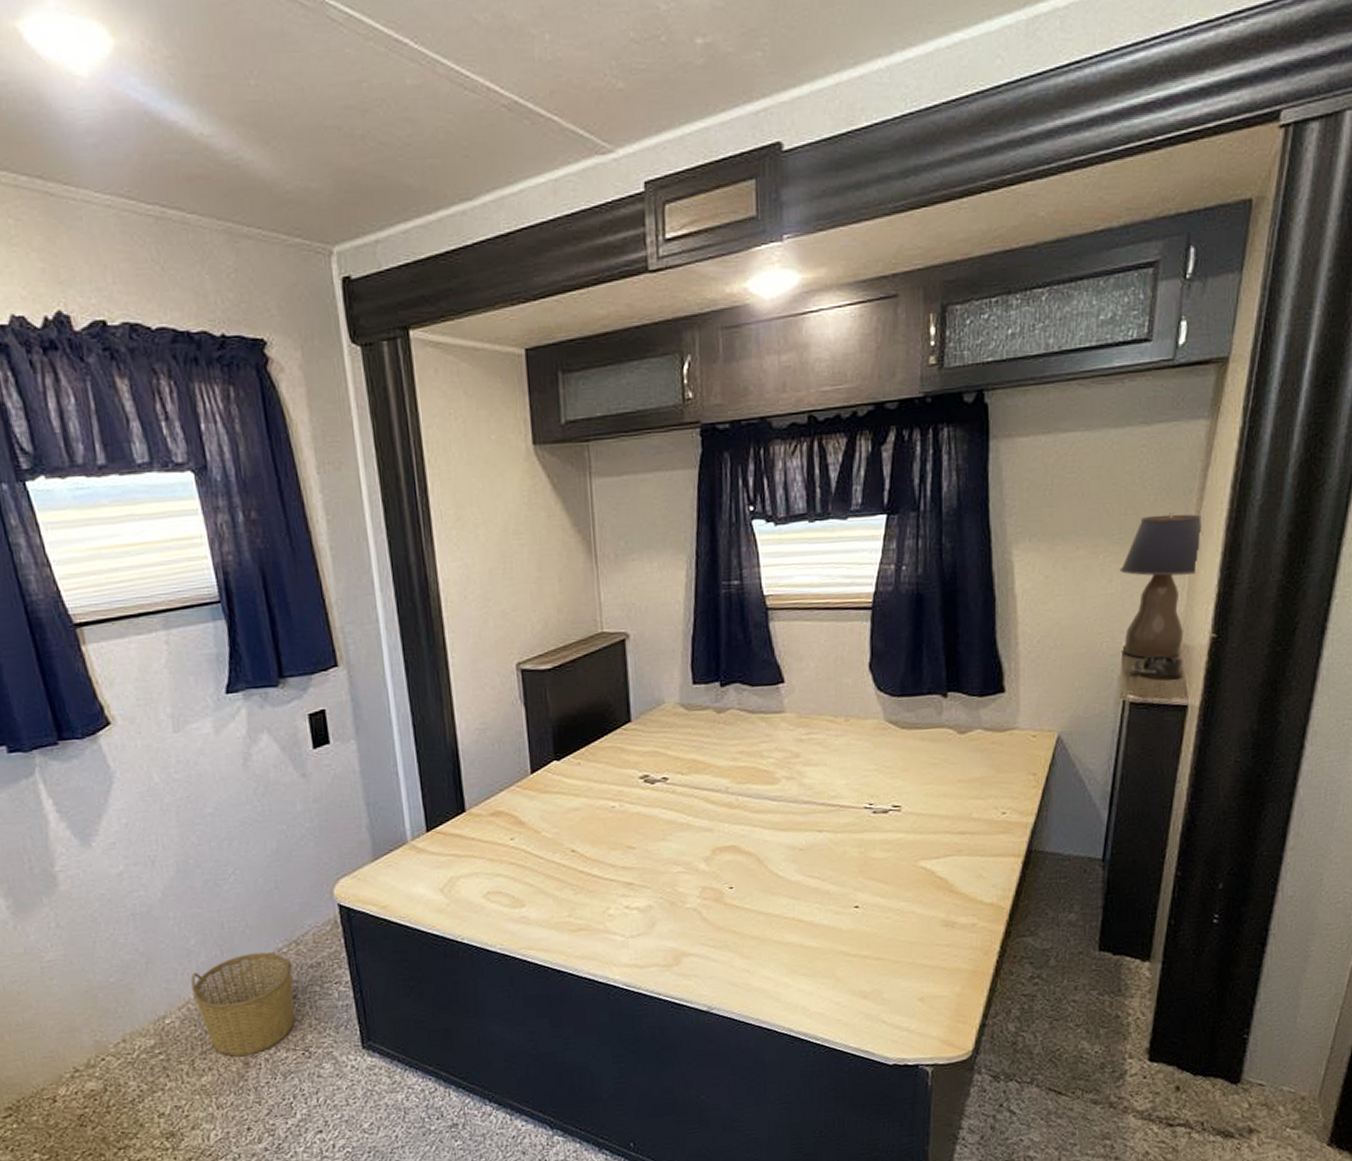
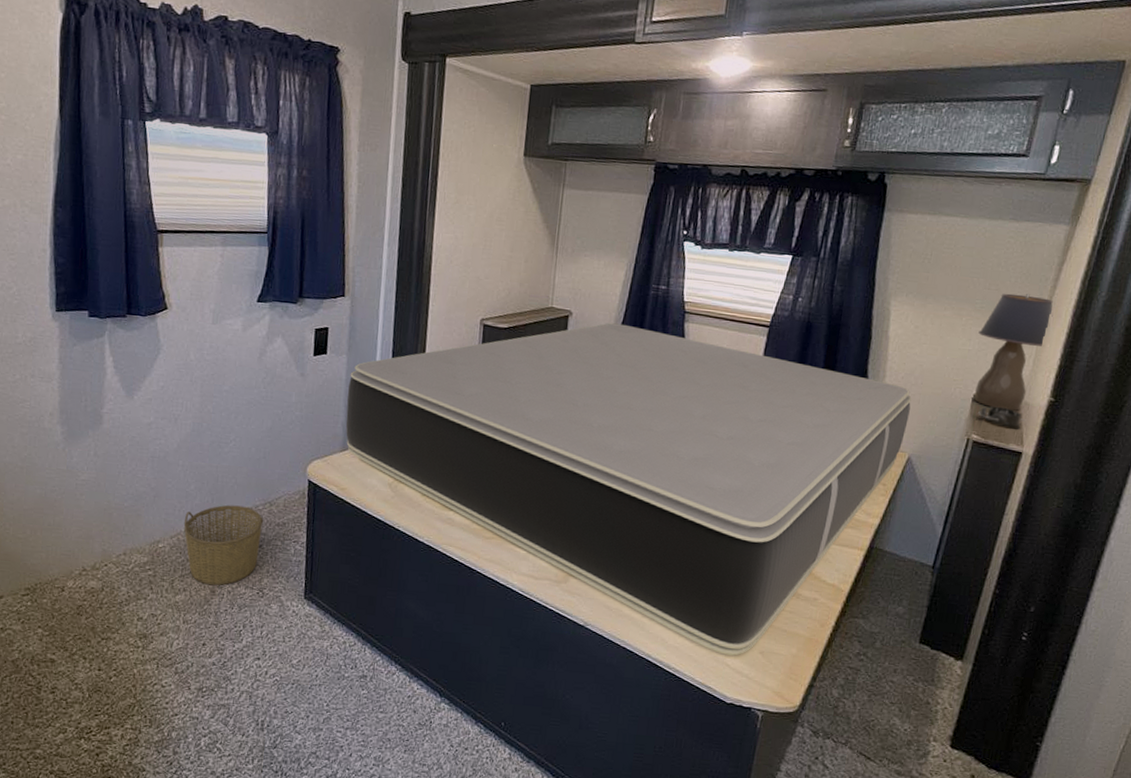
mattress: none [364,637,1052,1011] -> present [345,323,912,656]

